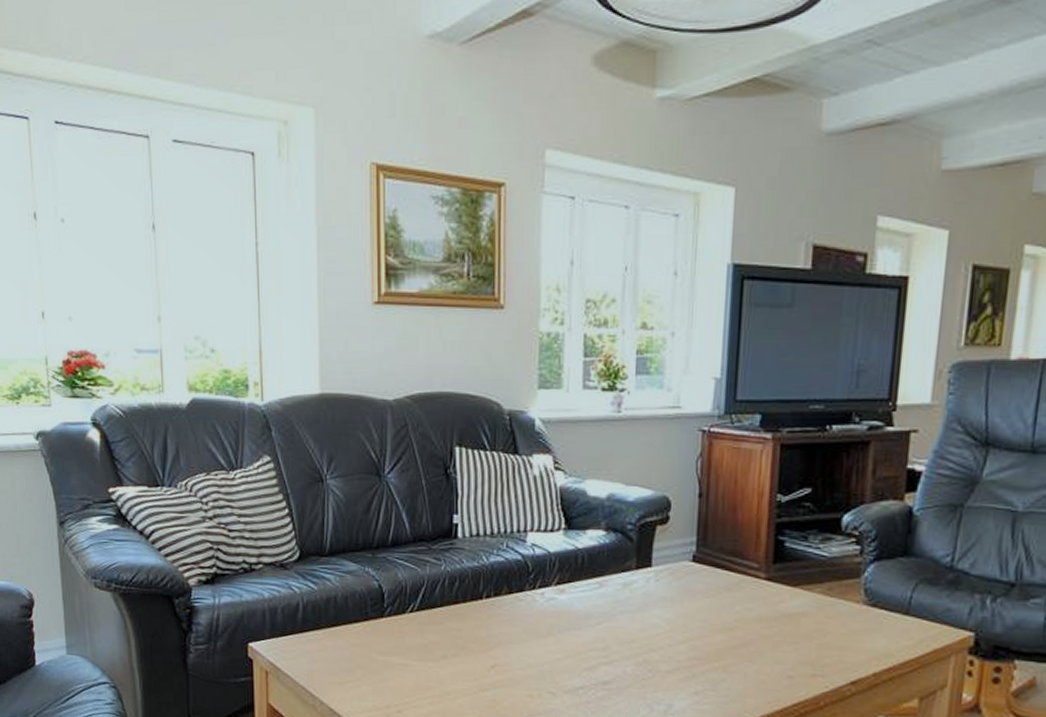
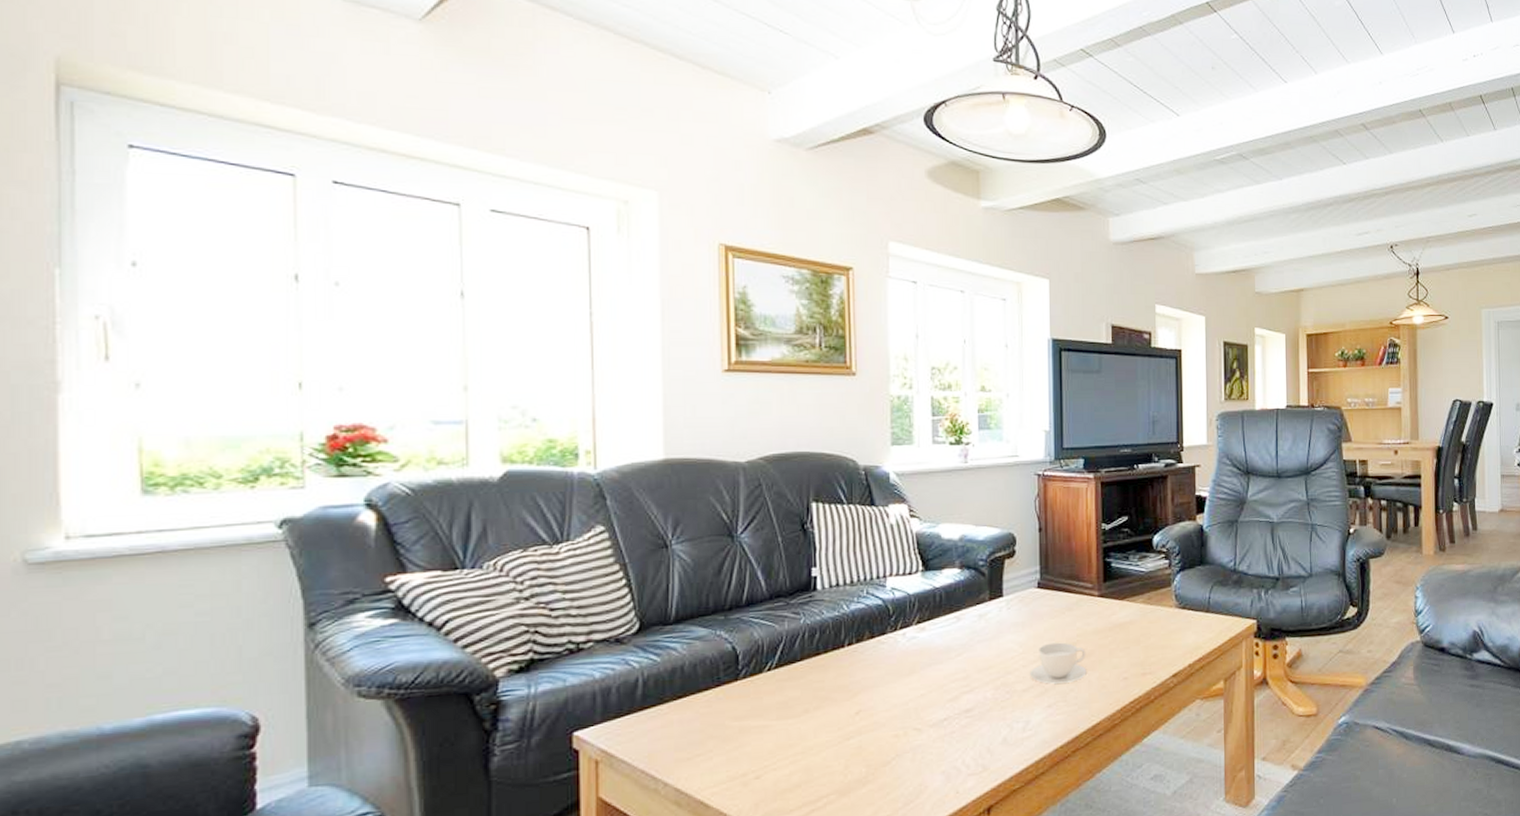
teacup: none [676,624,745,671] -> present [1029,642,1087,684]

